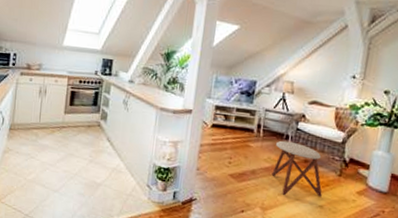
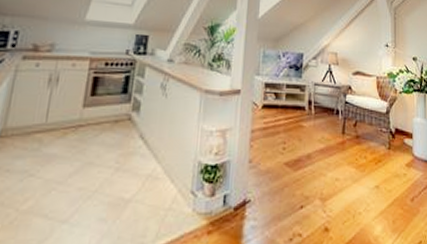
stool: present [271,140,322,197] -> none [327,116,376,180]

